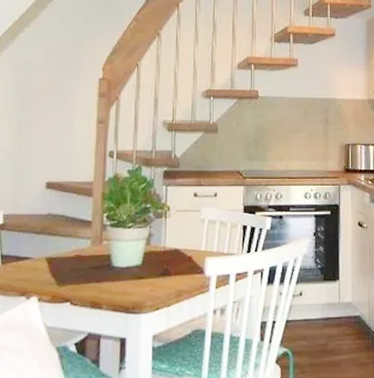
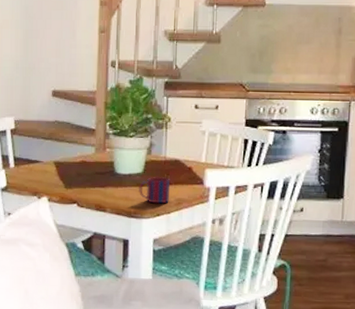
mug: none [136,267,170,297] -> present [138,176,171,204]

